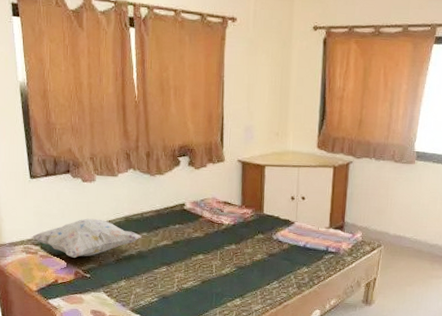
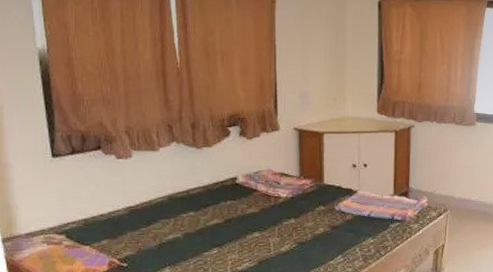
decorative pillow: present [31,218,142,258] -> none [53,199,188,246]

